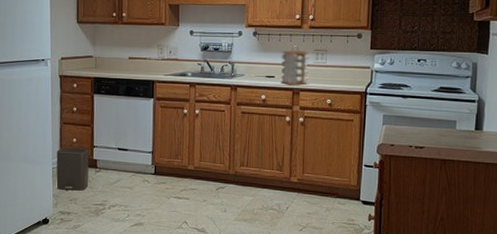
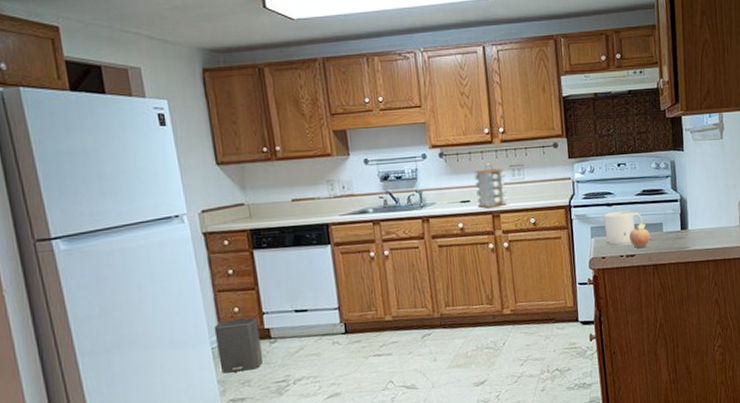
mug: none [396,104,437,137] -> present [602,210,644,246]
fruit: none [420,118,442,142] -> present [628,223,650,249]

